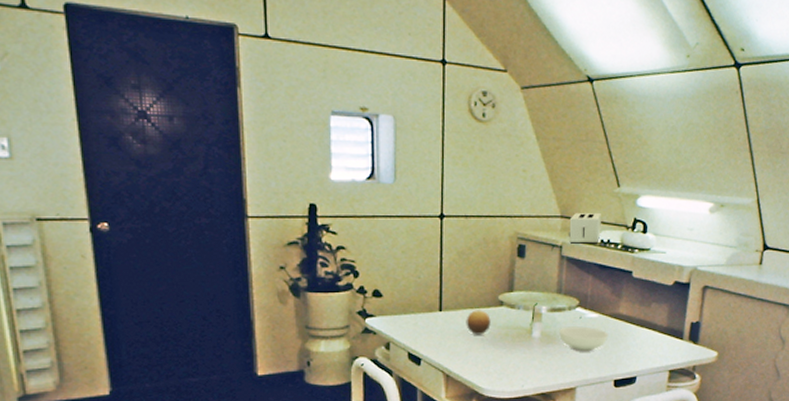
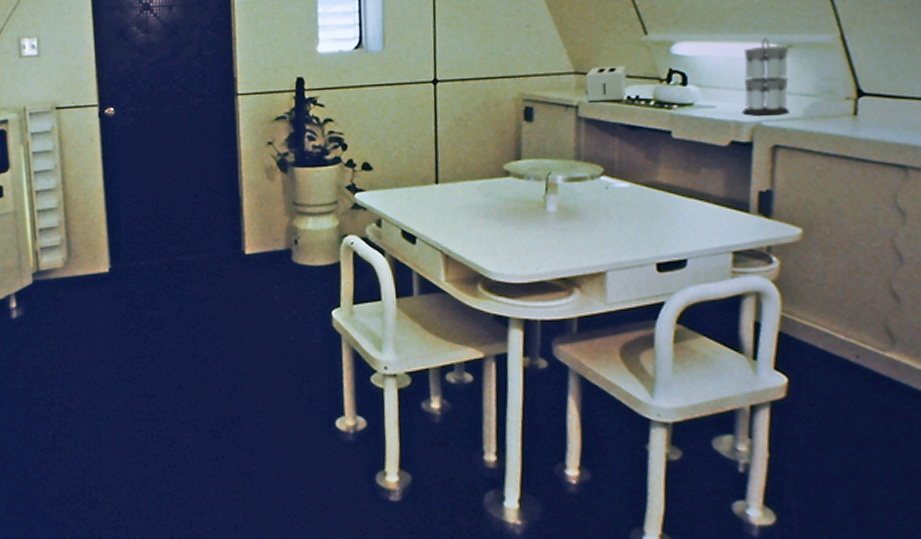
fruit: present [466,310,491,335] -> none [466,181,496,210]
bowl: present [559,326,608,352] -> none [580,198,645,229]
spice rack: none [685,197,722,262] -> present [742,37,790,116]

